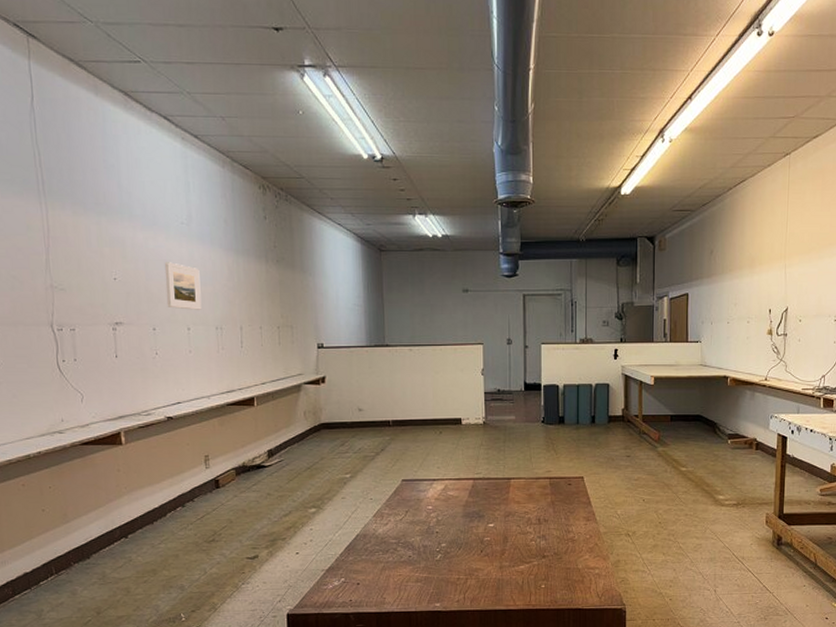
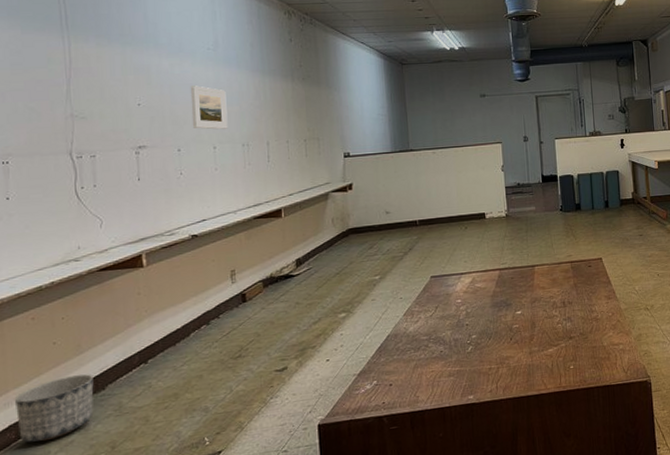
planter: none [11,542,80,600] -> present [15,374,94,443]

